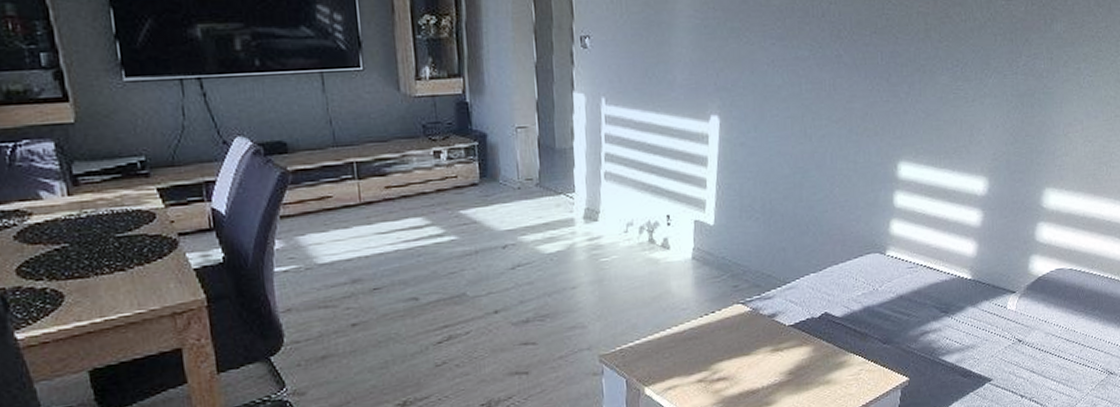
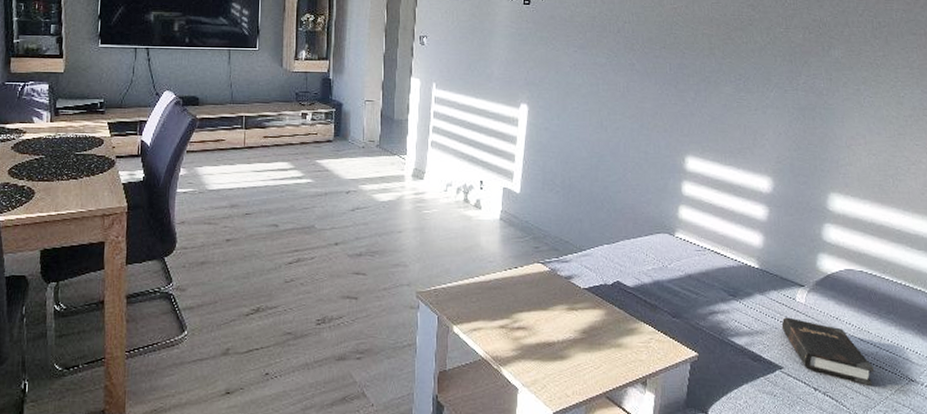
hardback book: none [992,327,1078,385] -> present [781,317,875,385]

